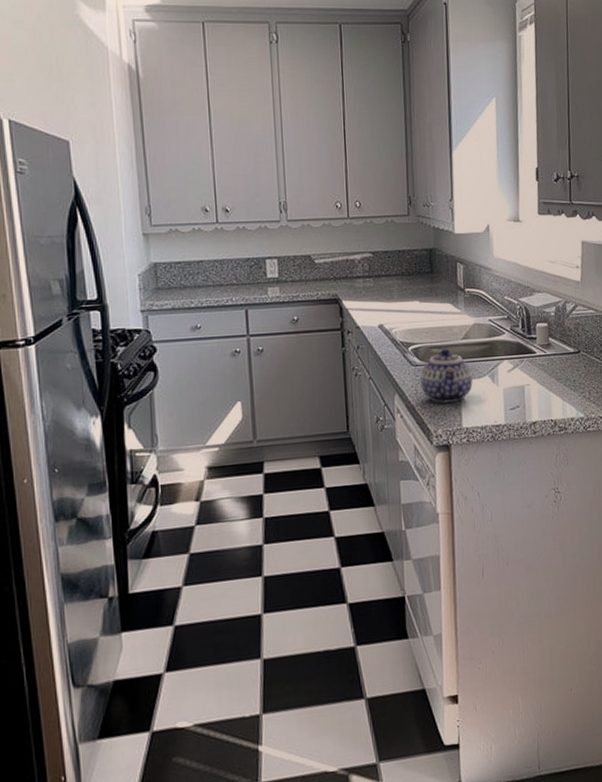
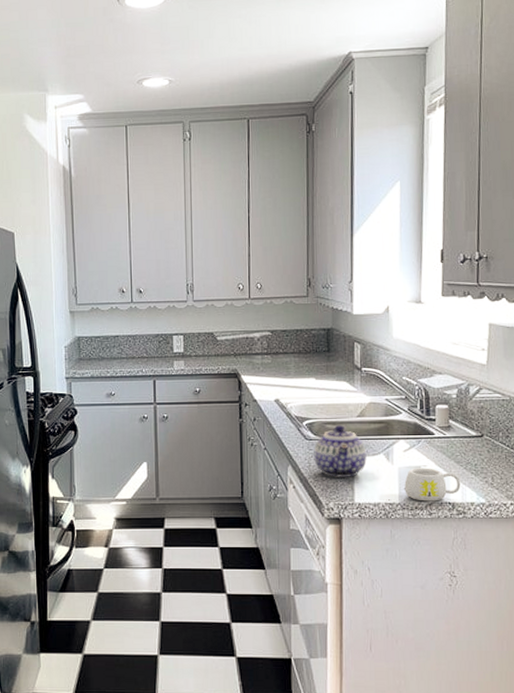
mug: none [509,386,562,421] -> present [404,468,461,502]

